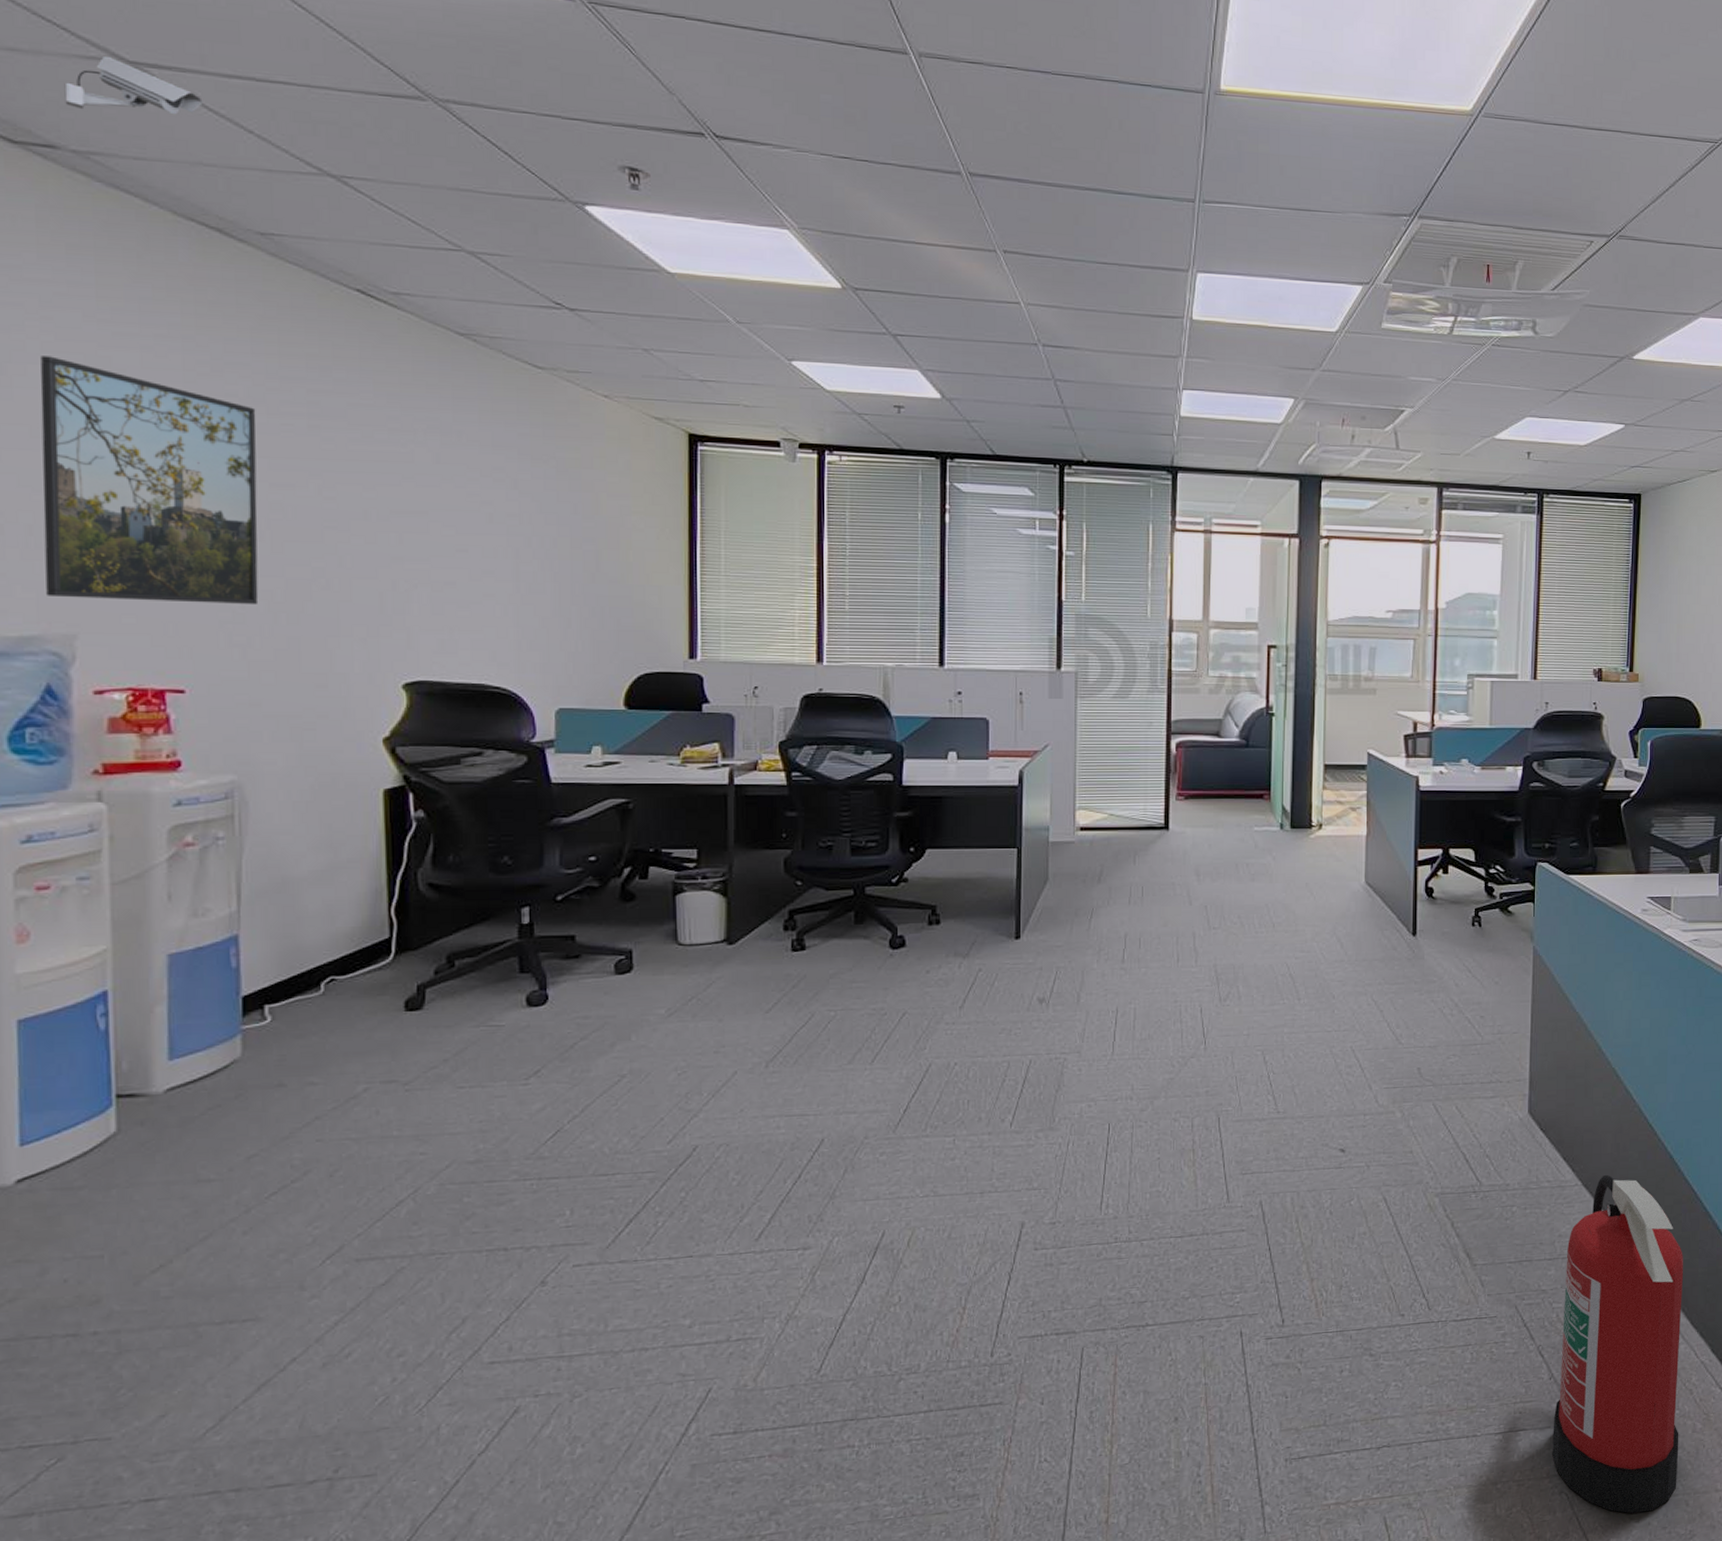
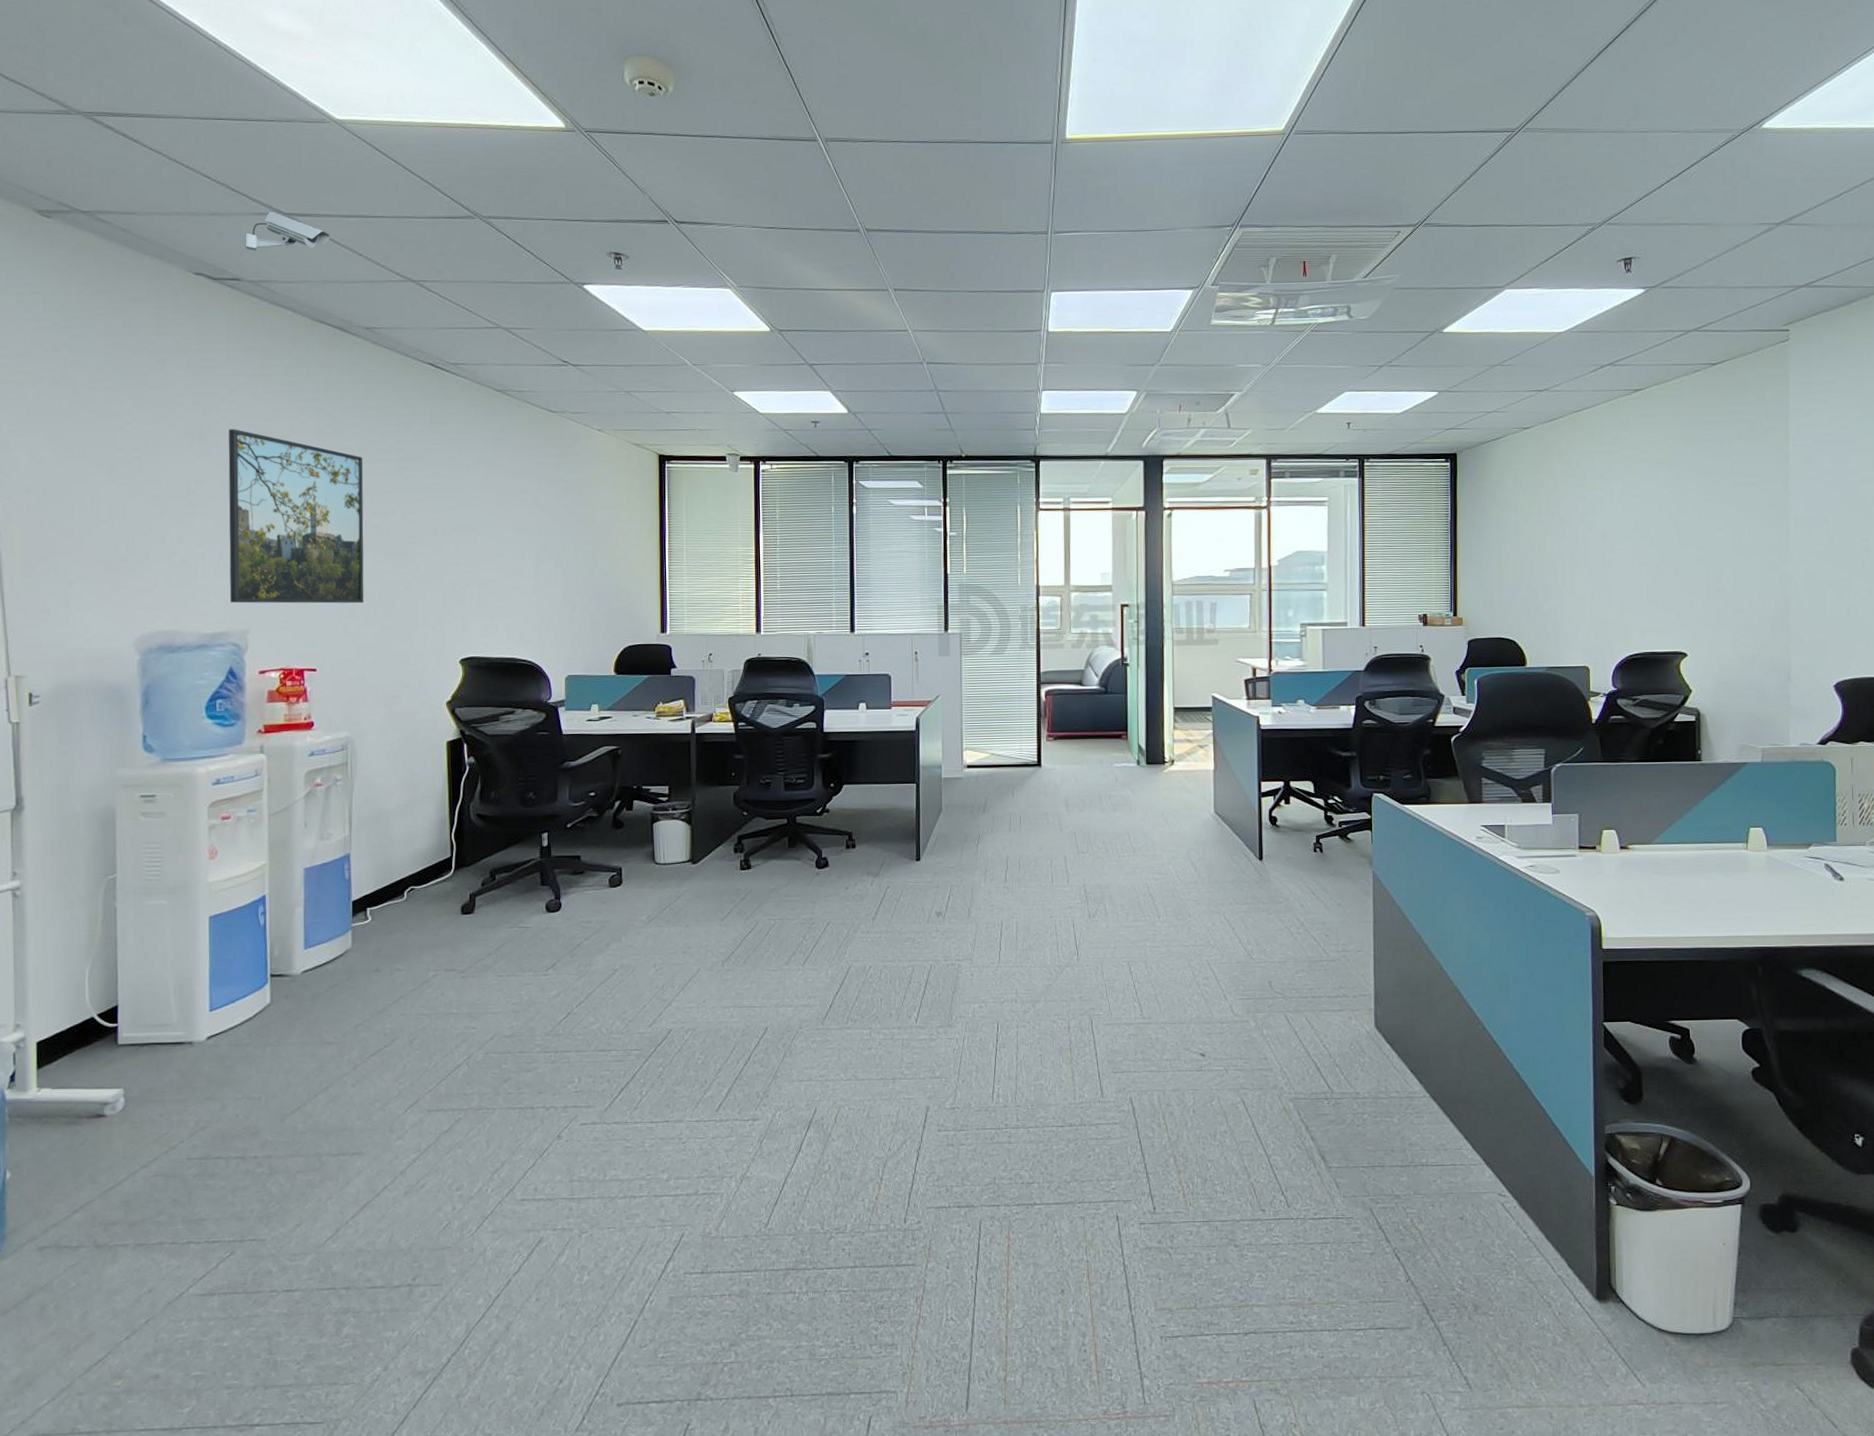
fire extinguisher: present [1552,1174,1683,1514] -> none [1412,1088,1540,1420]

